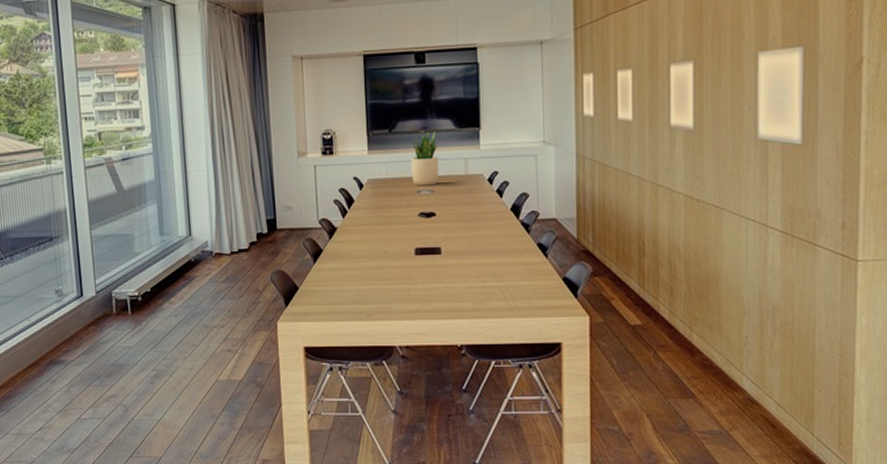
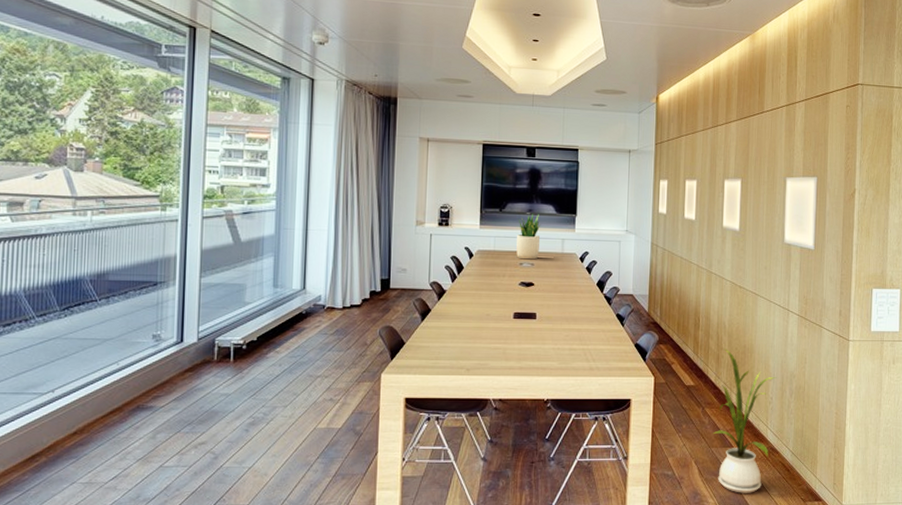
house plant: none [669,278,753,453] -> present [713,349,777,493]

